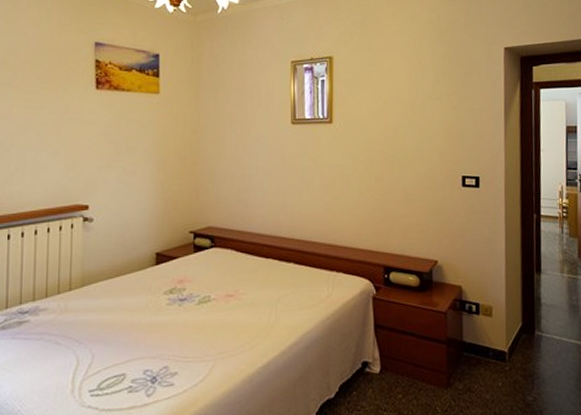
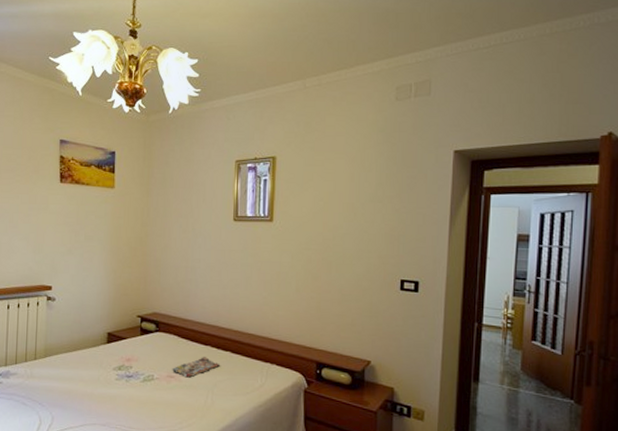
magazine: none [231,271,283,295] -> present [172,357,220,378]

